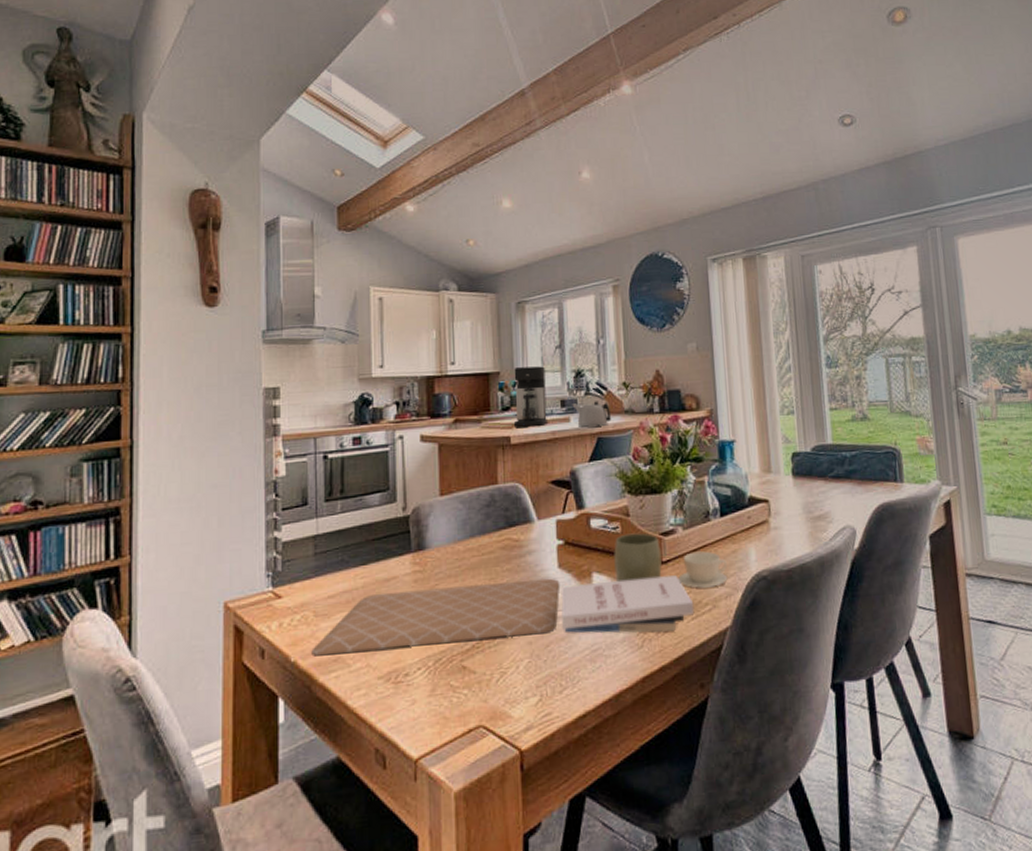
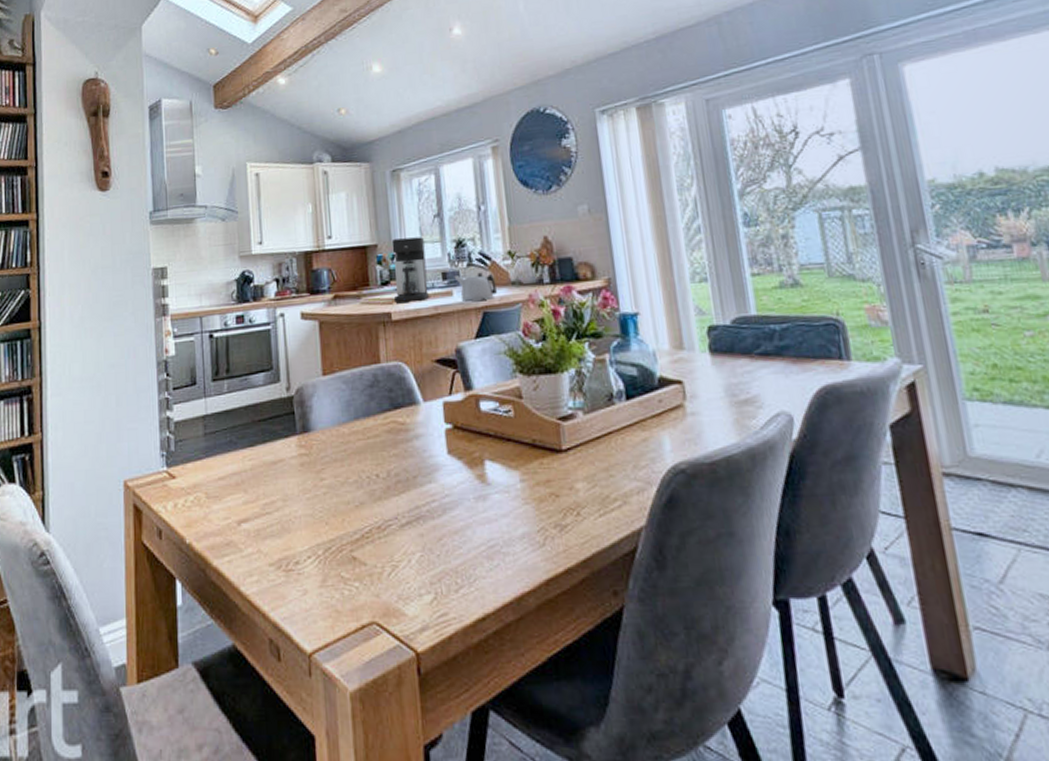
placemat: present [311,578,559,656] -> none [205,465,450,539]
books: present [560,575,695,633] -> none [451,466,602,530]
mug: present [614,533,662,582] -> none [507,417,562,471]
teacup: present [678,551,728,588] -> none [581,439,639,481]

